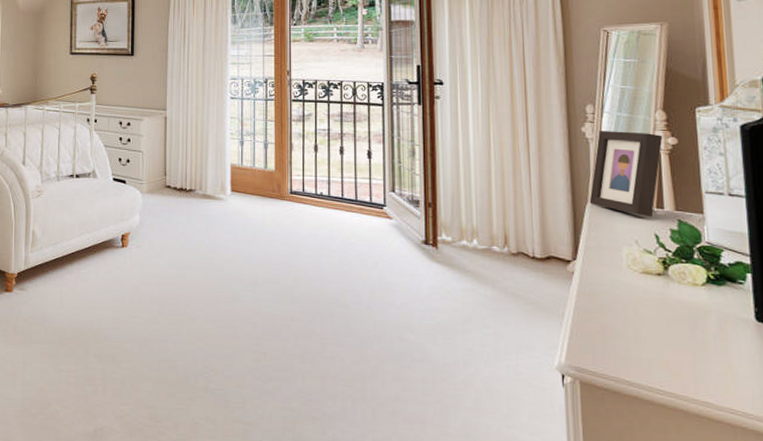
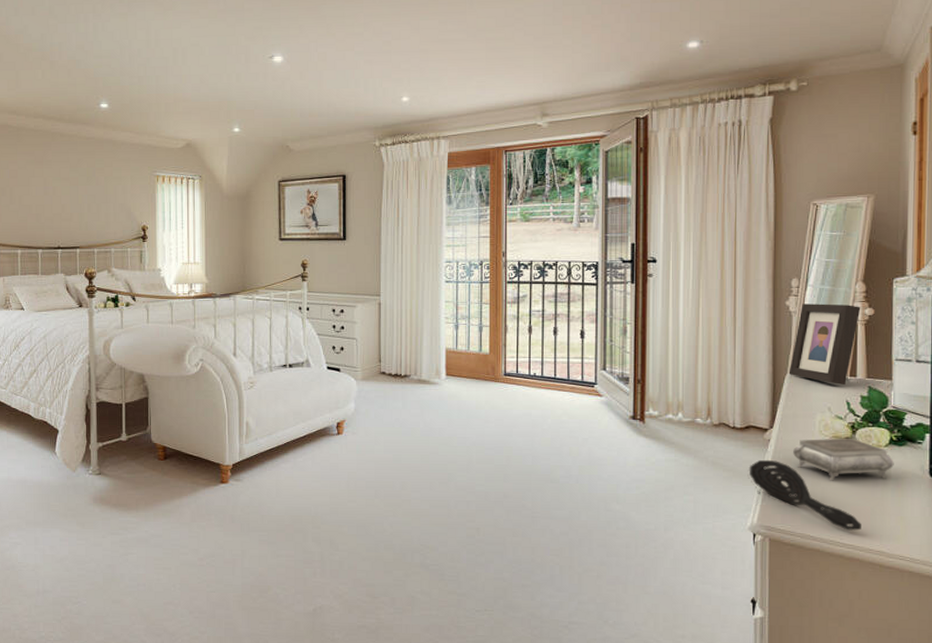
hairbrush: none [551,293,683,378] -> present [747,459,861,531]
jewelry box: none [600,273,714,322] -> present [793,438,894,481]

